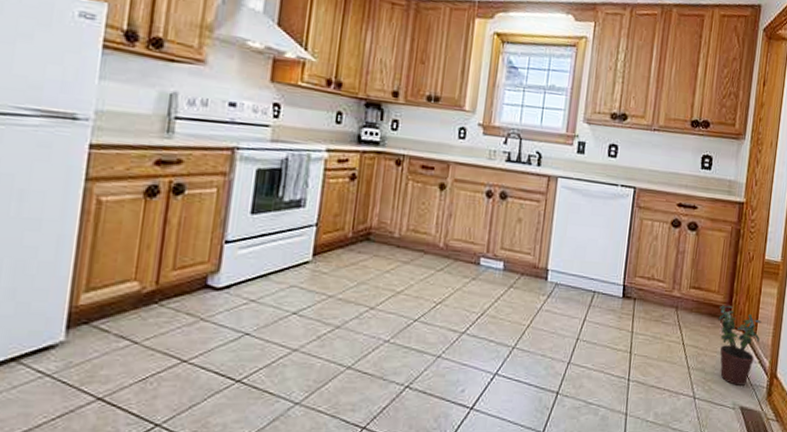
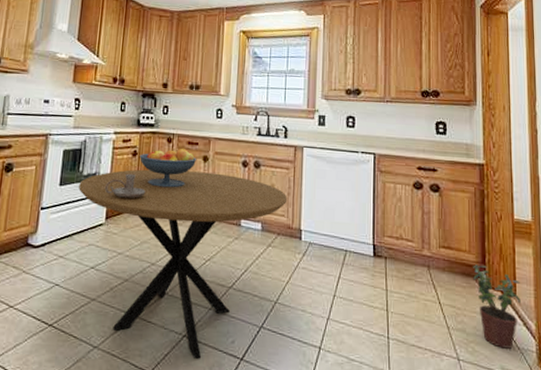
dining table: none [277,196,536,410] -> present [79,169,288,359]
candle holder: none [313,201,366,232] -> present [105,173,146,199]
fruit bowl: none [359,172,432,220] -> present [140,148,197,188]

